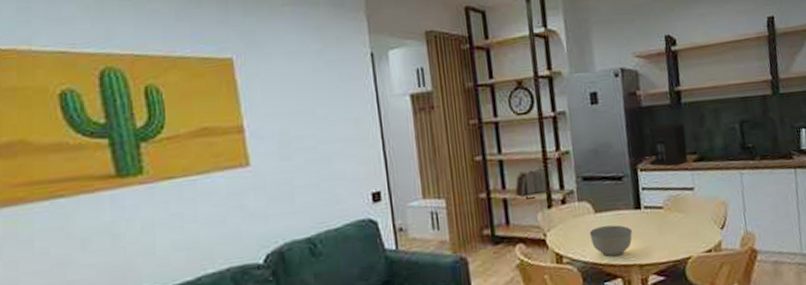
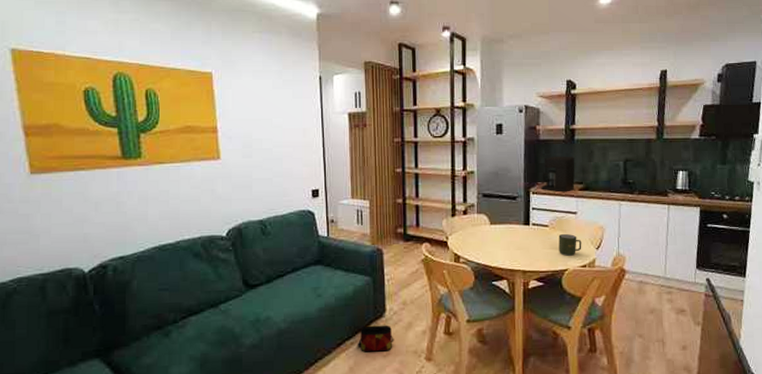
books: present [515,167,555,197] -> none [426,183,459,205]
bowl: present [589,225,633,257] -> none [484,236,520,262]
mug: none [676,214,705,242] -> present [558,233,582,256]

